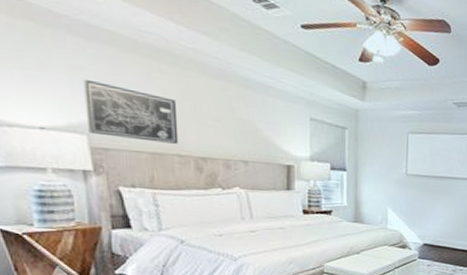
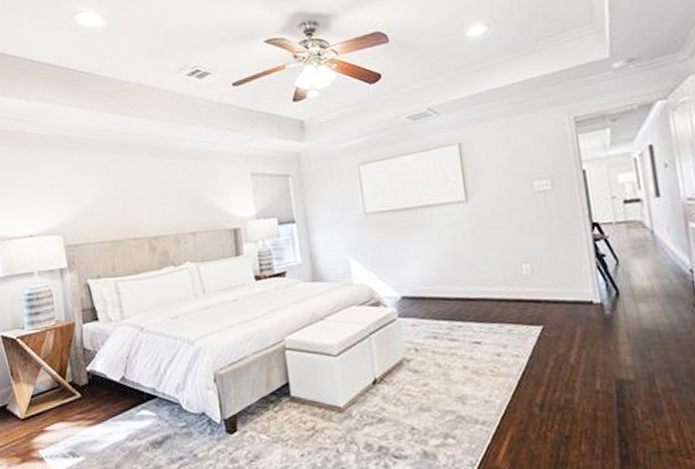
wall art: present [83,79,179,144] -> none [59,184,134,233]

